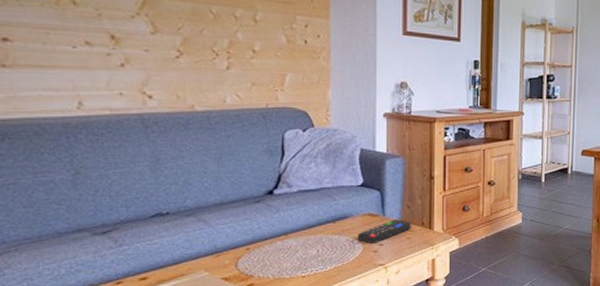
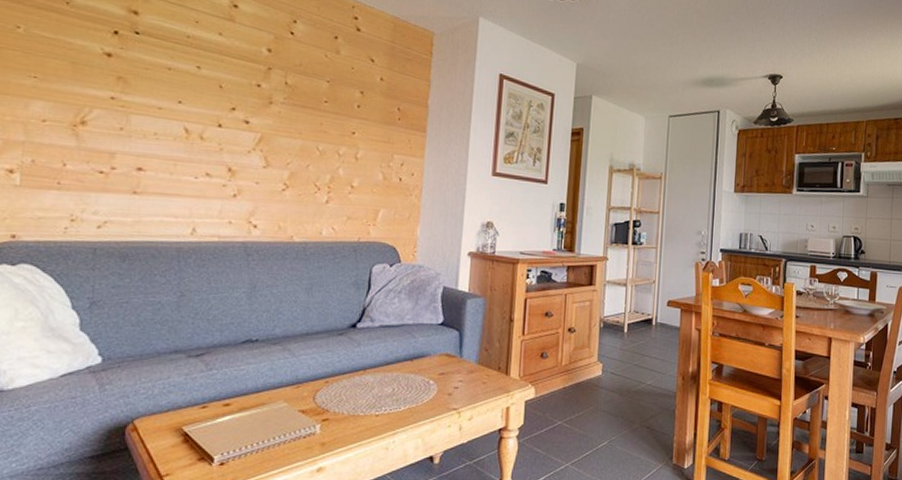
remote control: present [357,219,412,244] -> none [432,362,488,386]

